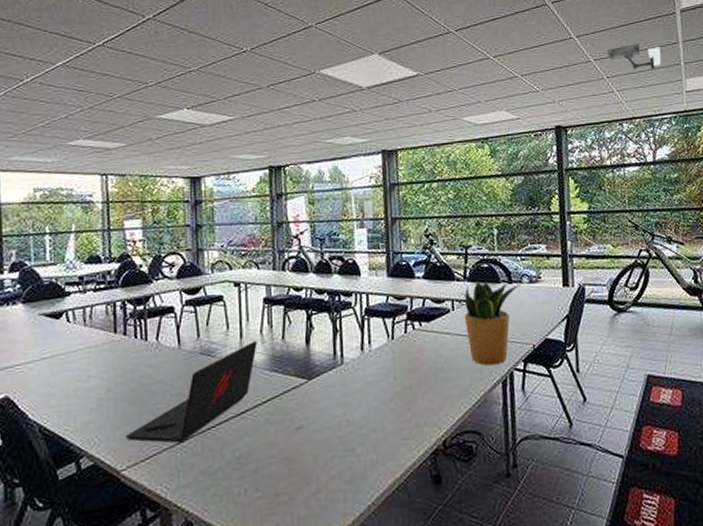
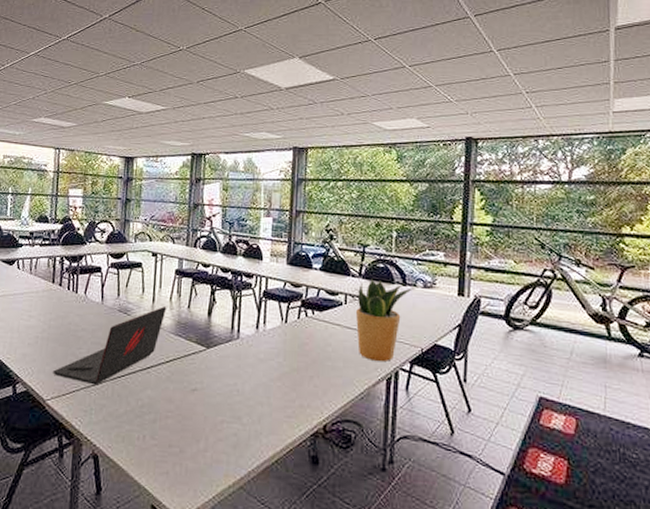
security camera: present [606,43,662,70] -> none [527,59,588,87]

